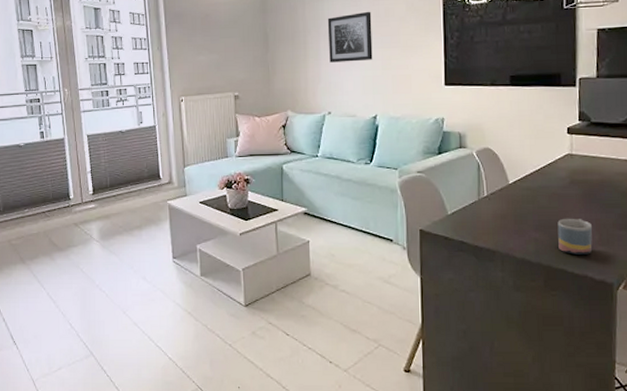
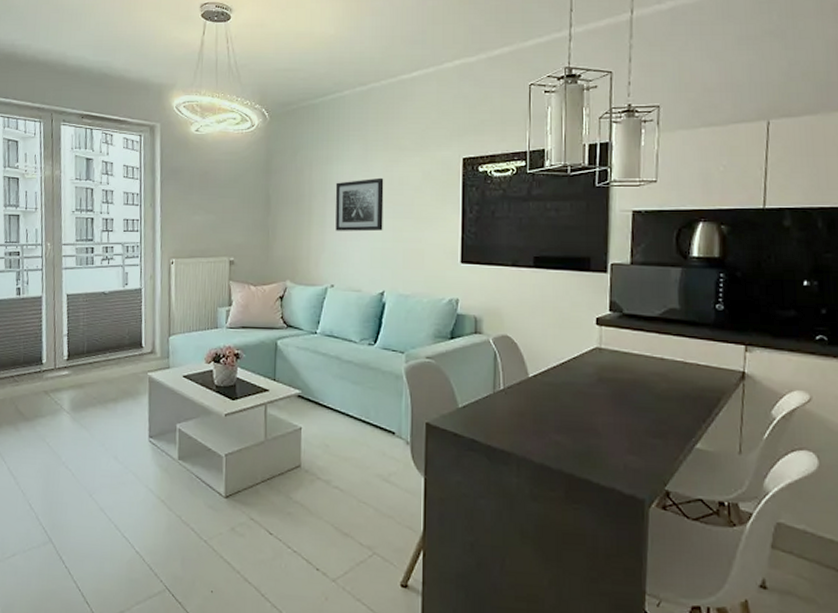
mug: present [557,218,593,256] -> none [582,420,623,465]

